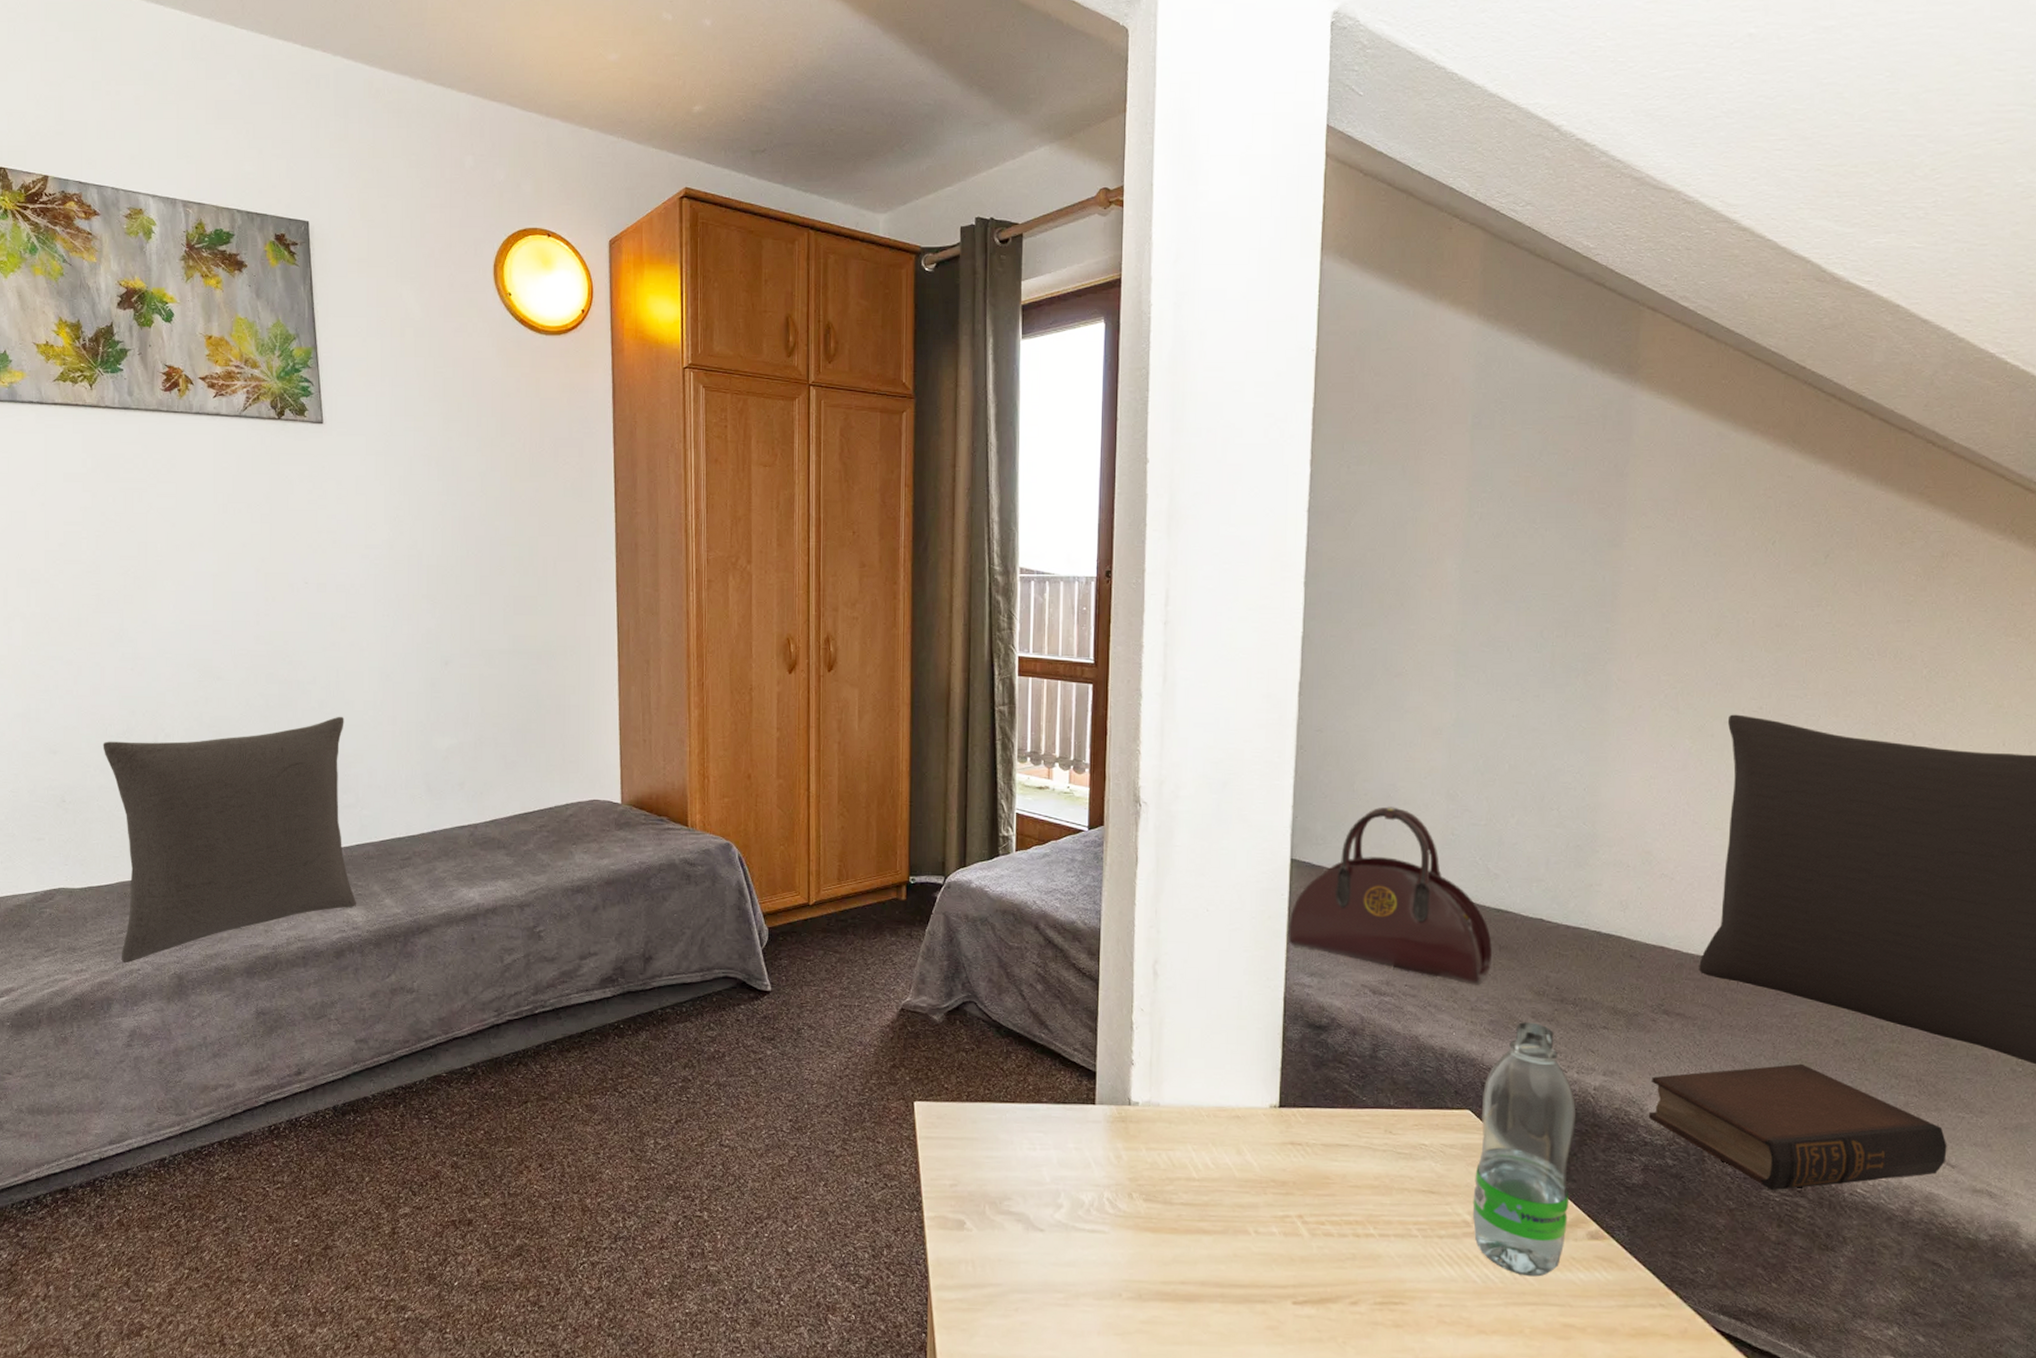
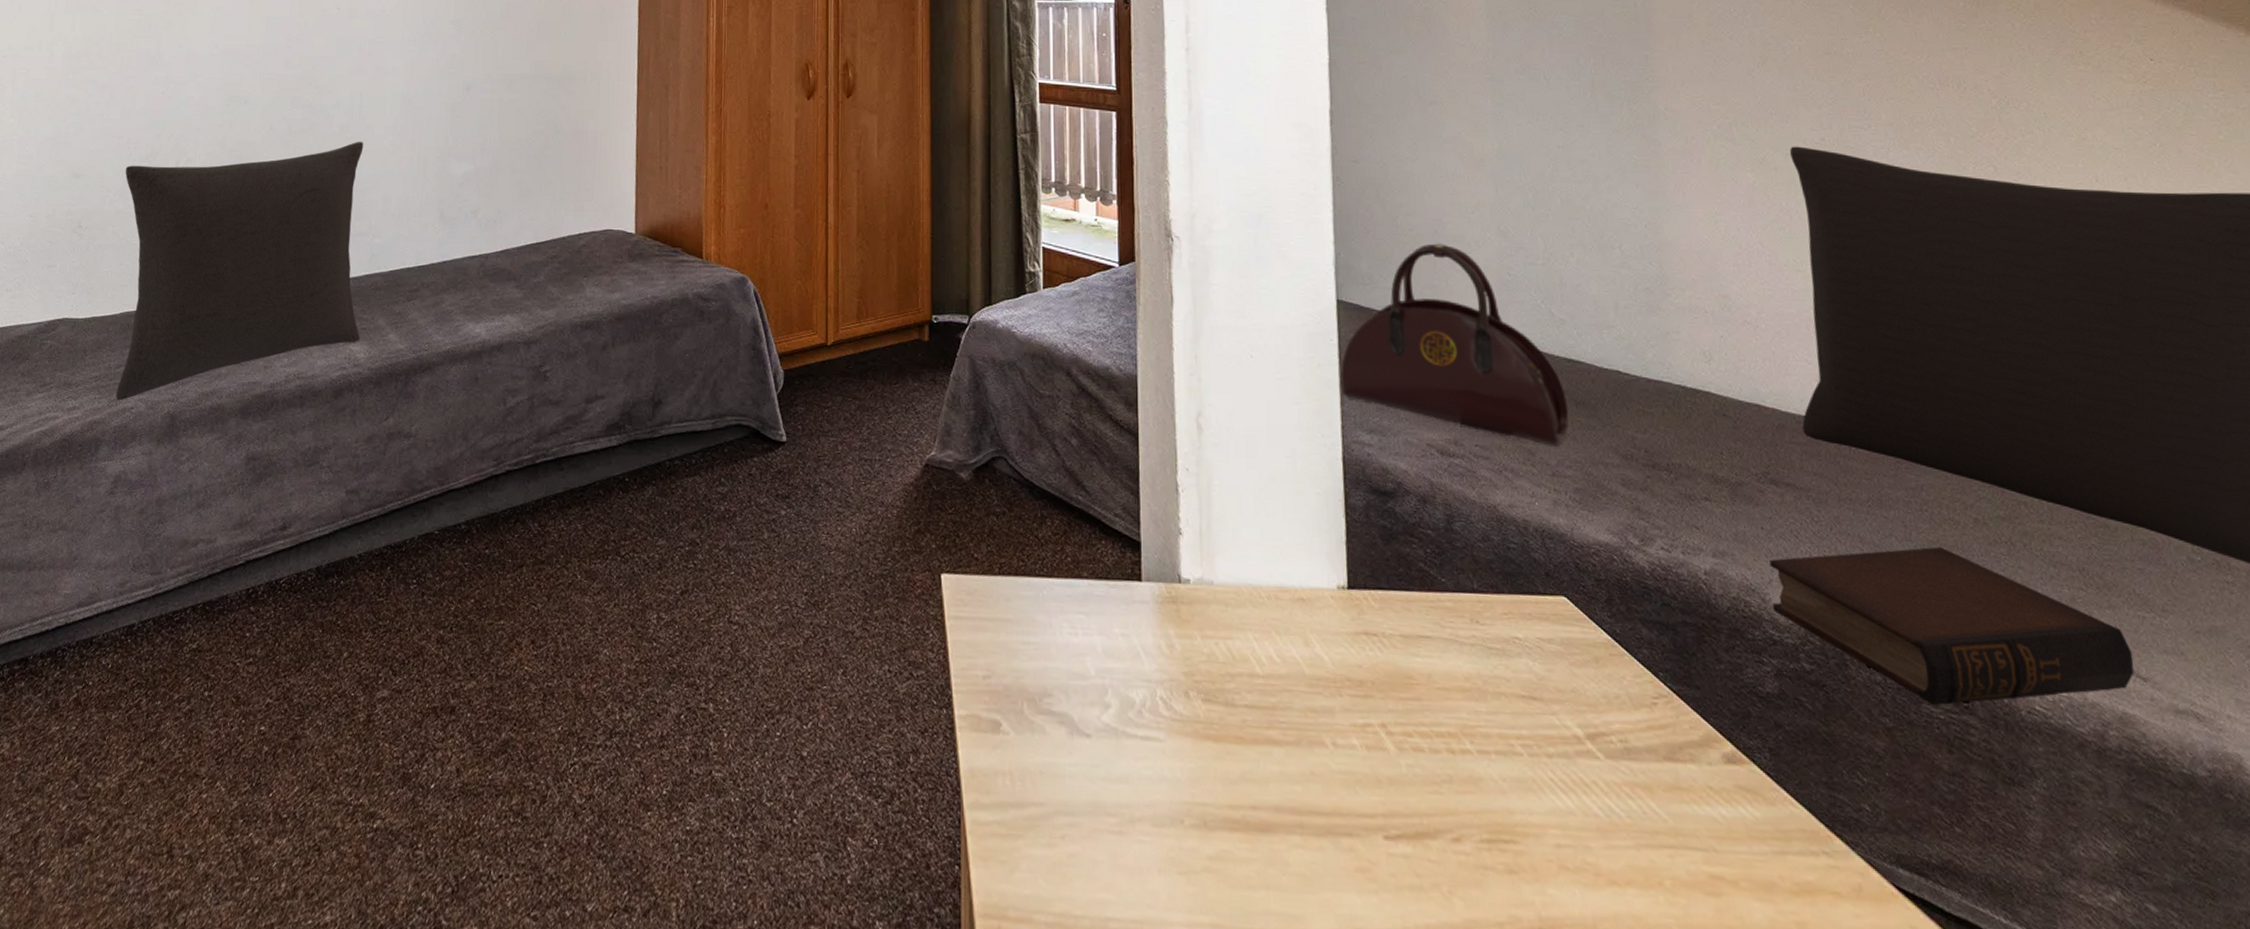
bottle: present [1472,1022,1577,1277] -> none [1577,491,1697,811]

